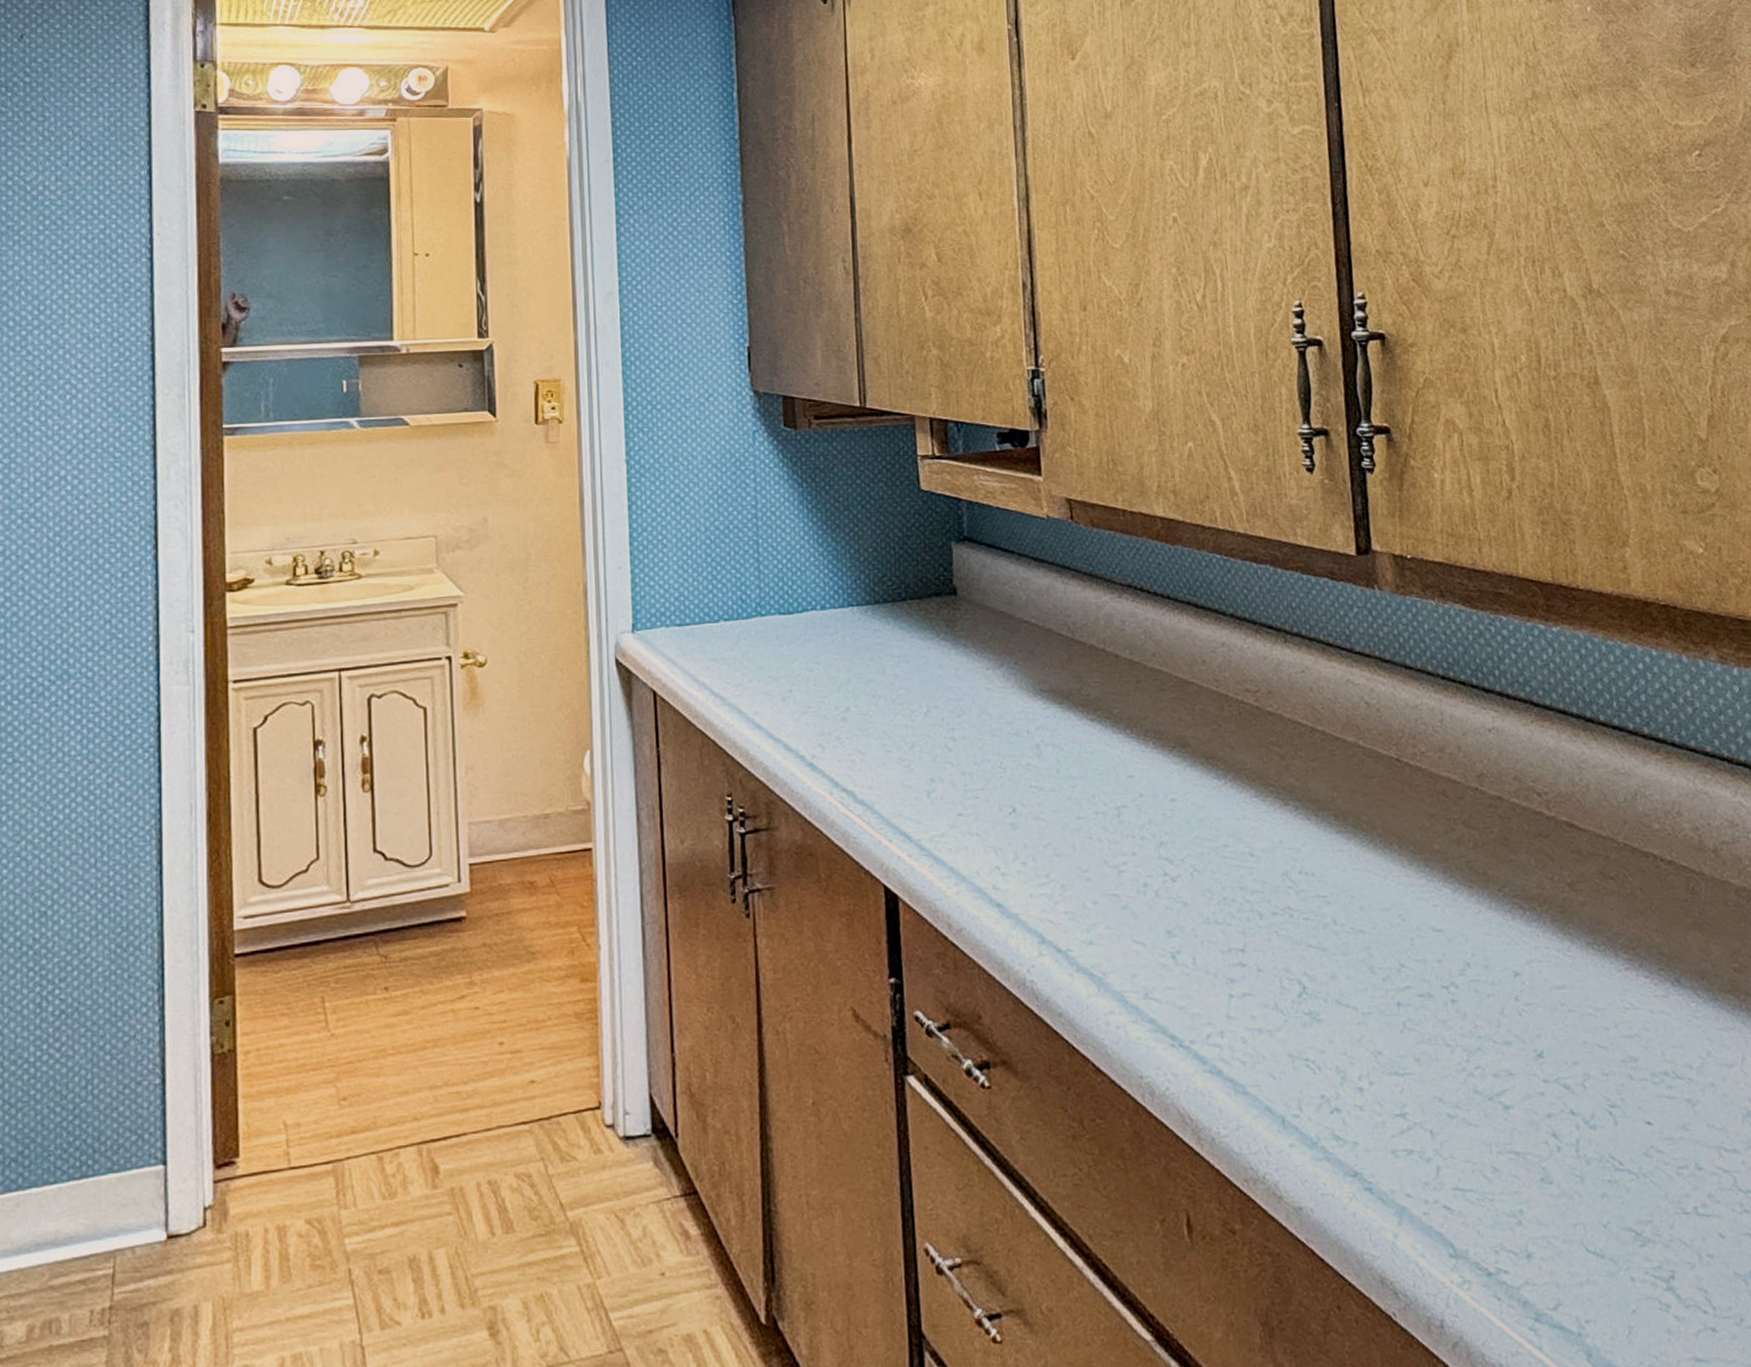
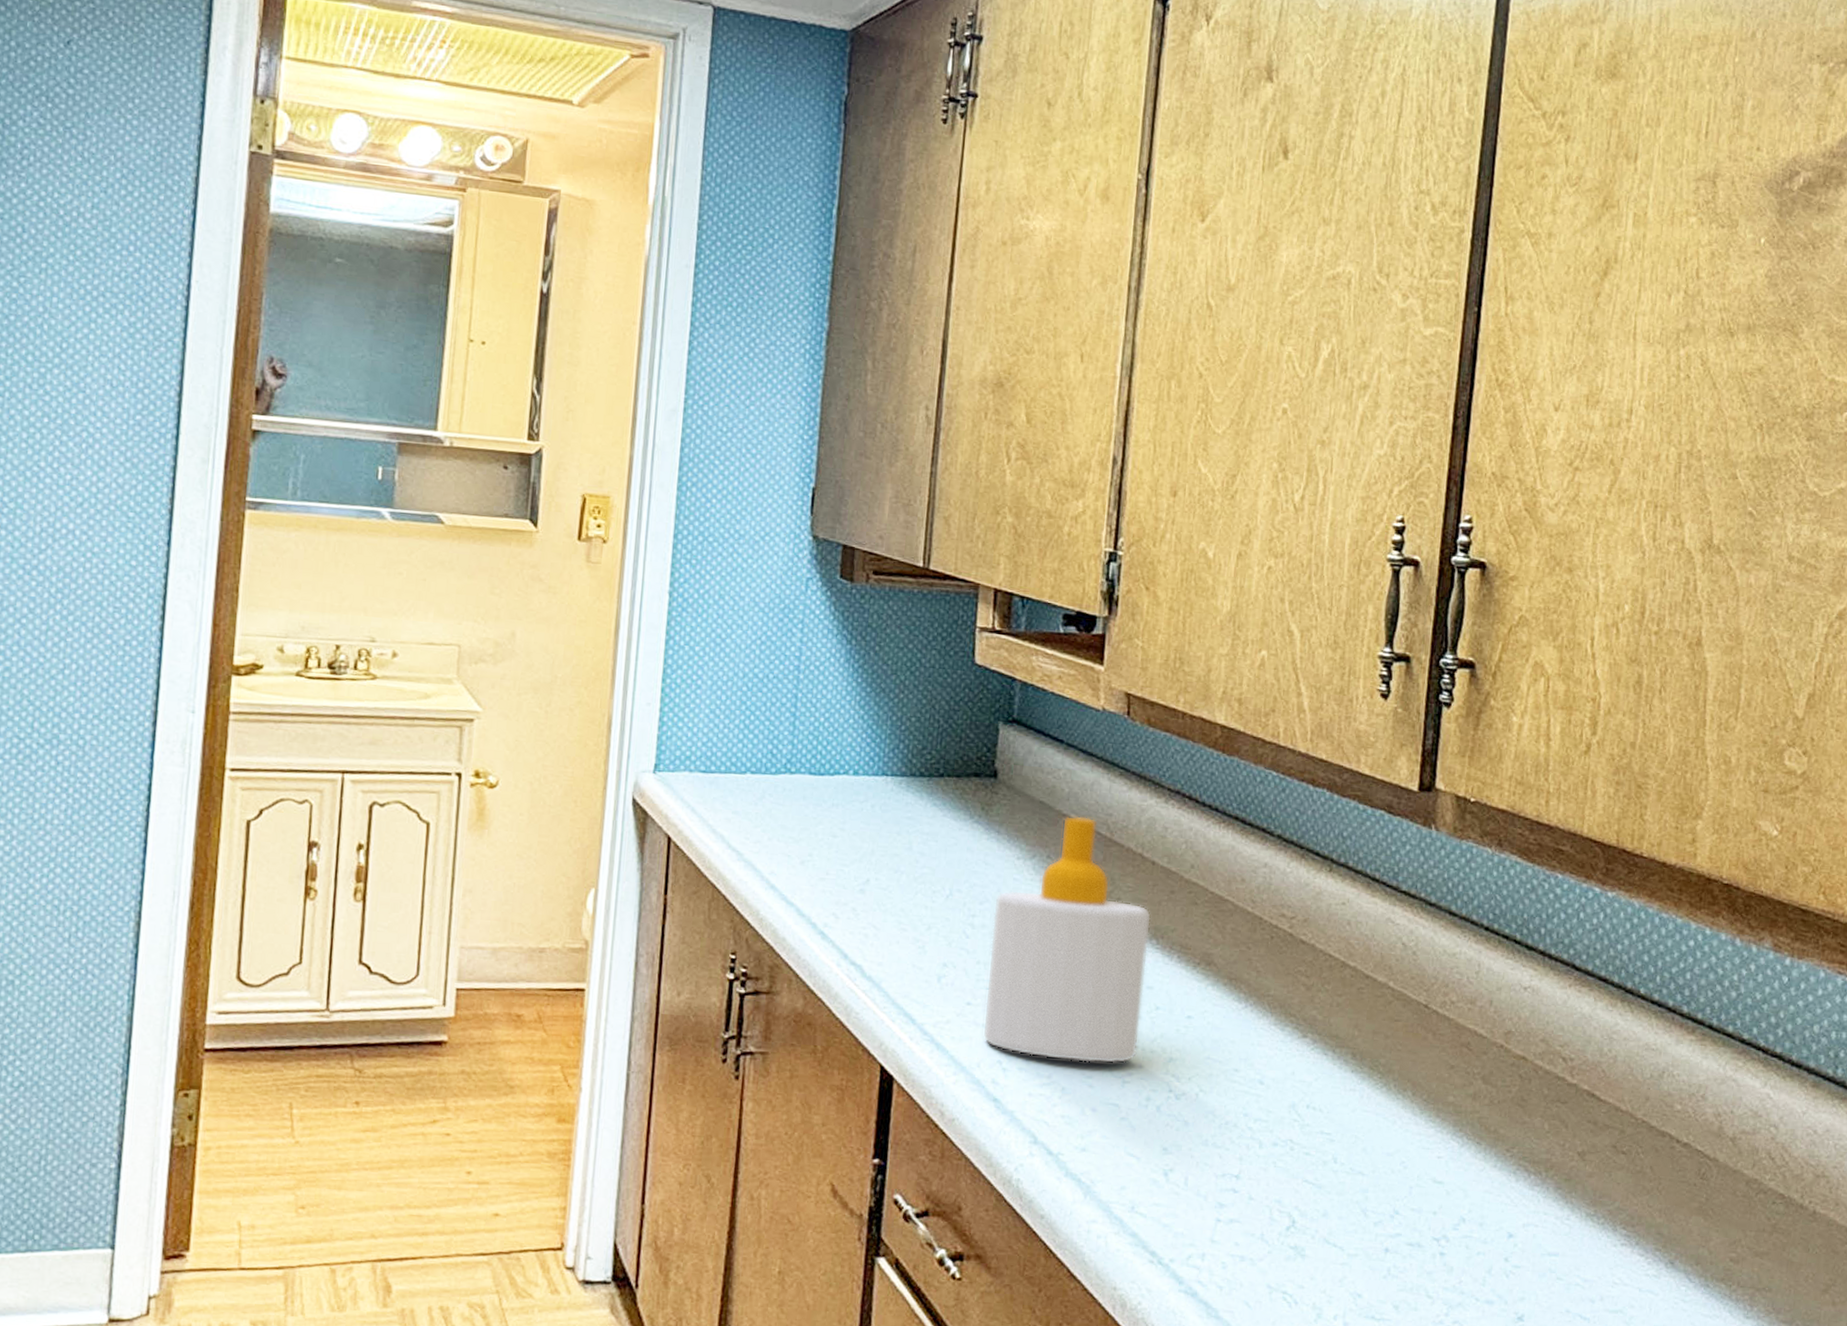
soap bottle: none [971,620,1129,859] -> present [983,816,1151,1064]

